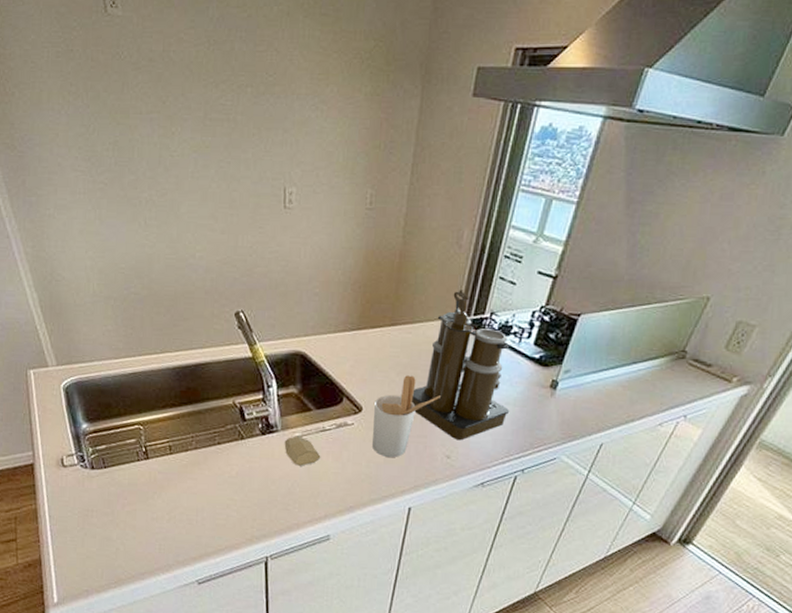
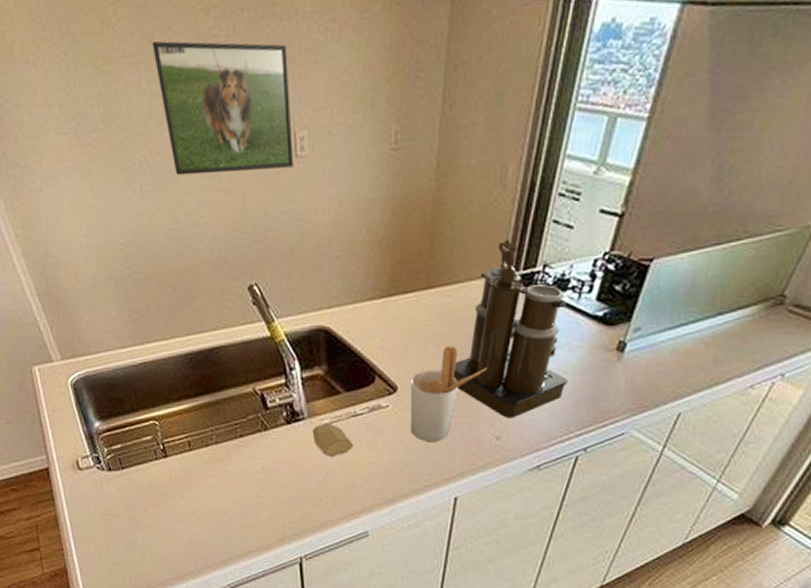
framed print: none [166,103,283,216] -> present [152,40,293,176]

